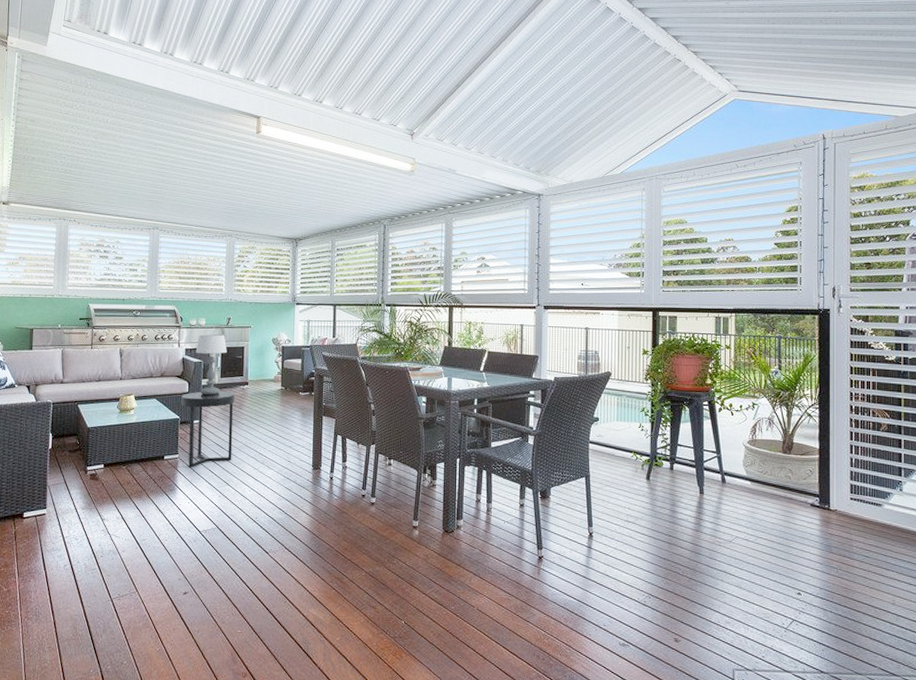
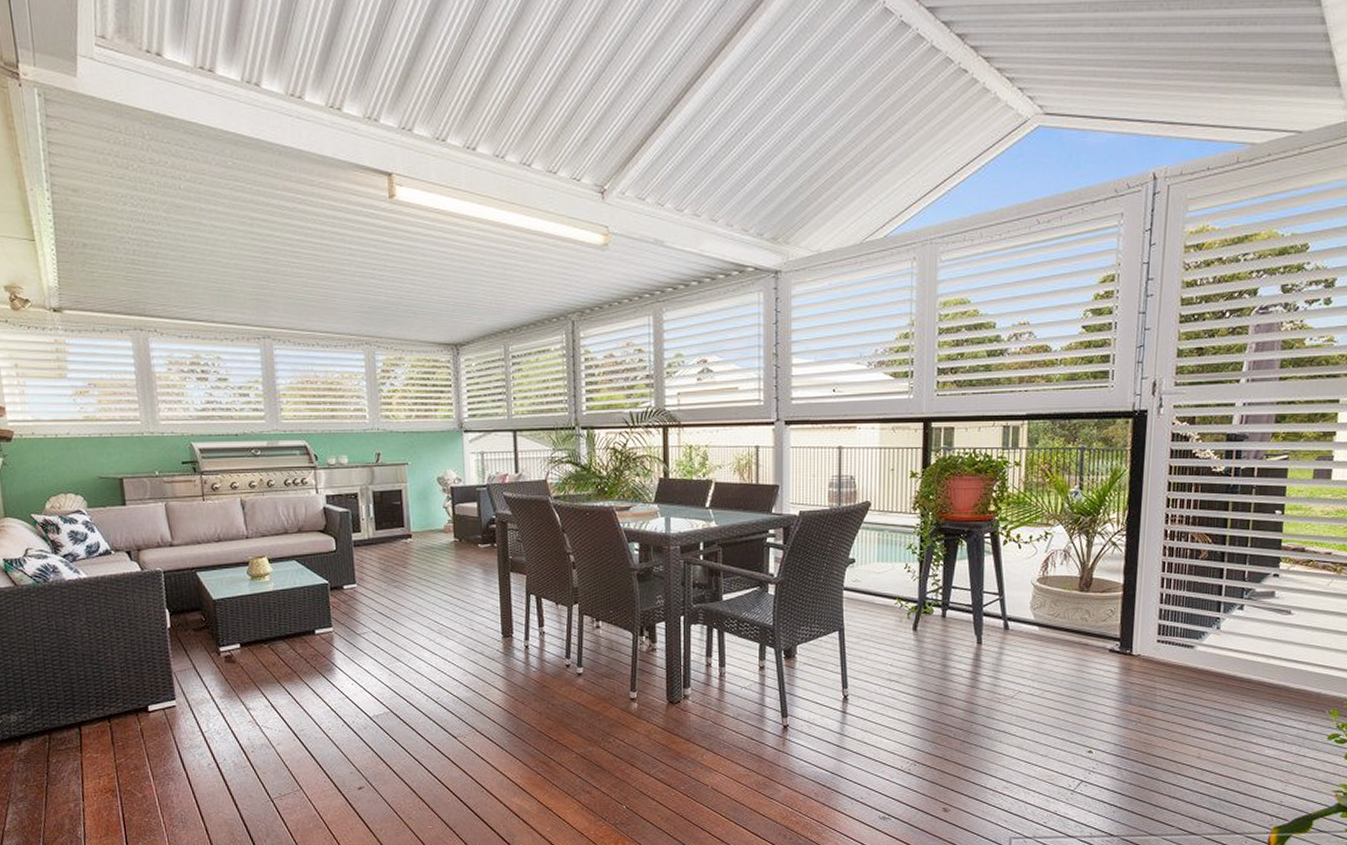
side table: present [181,391,235,467] -> none [328,547,401,642]
table lamp: present [195,334,227,396] -> none [339,475,380,554]

